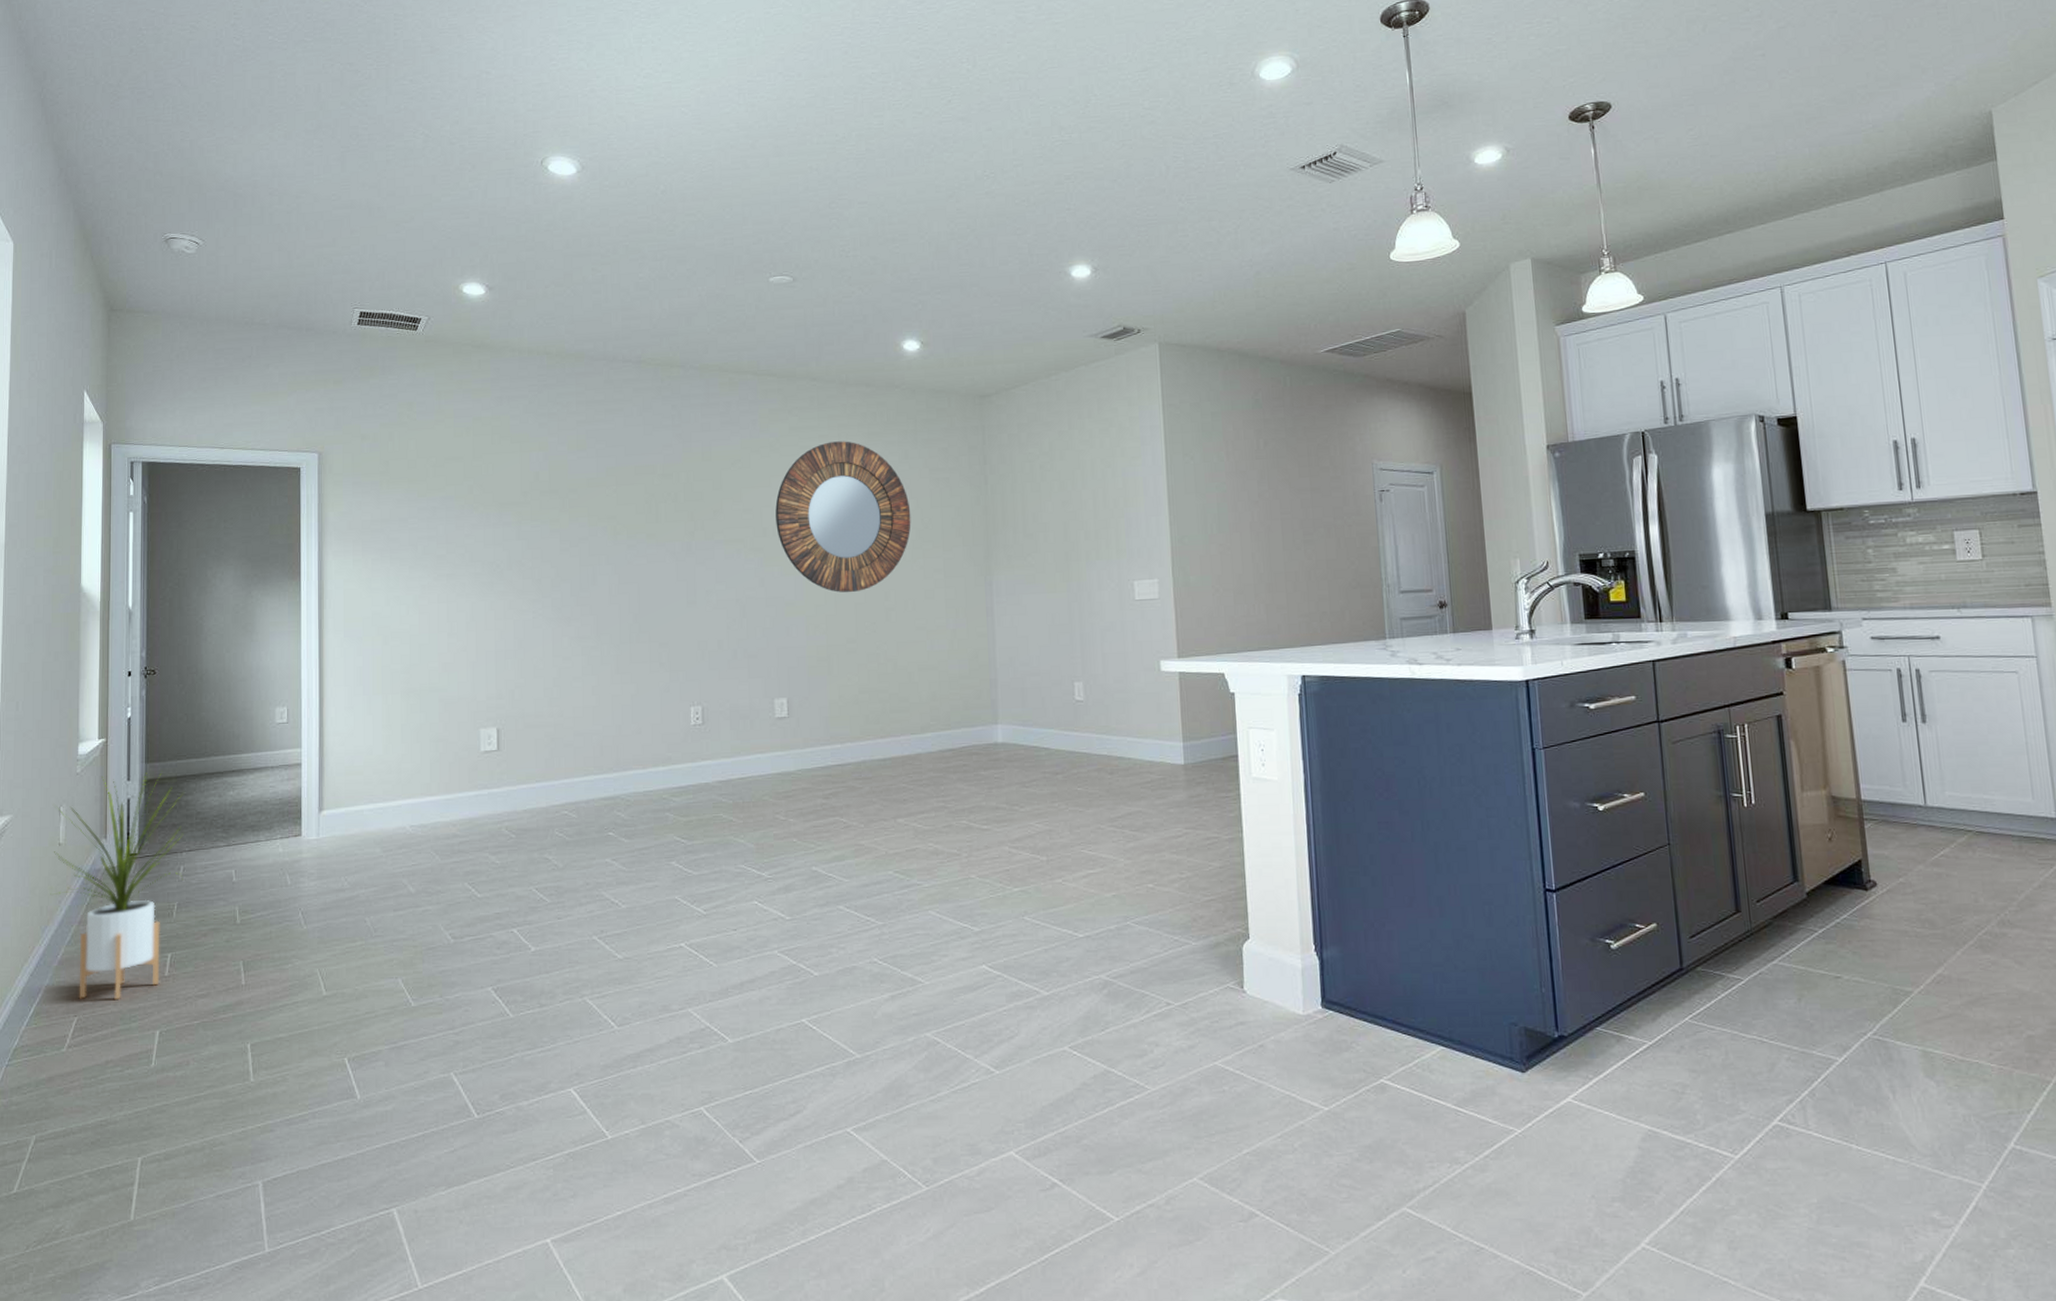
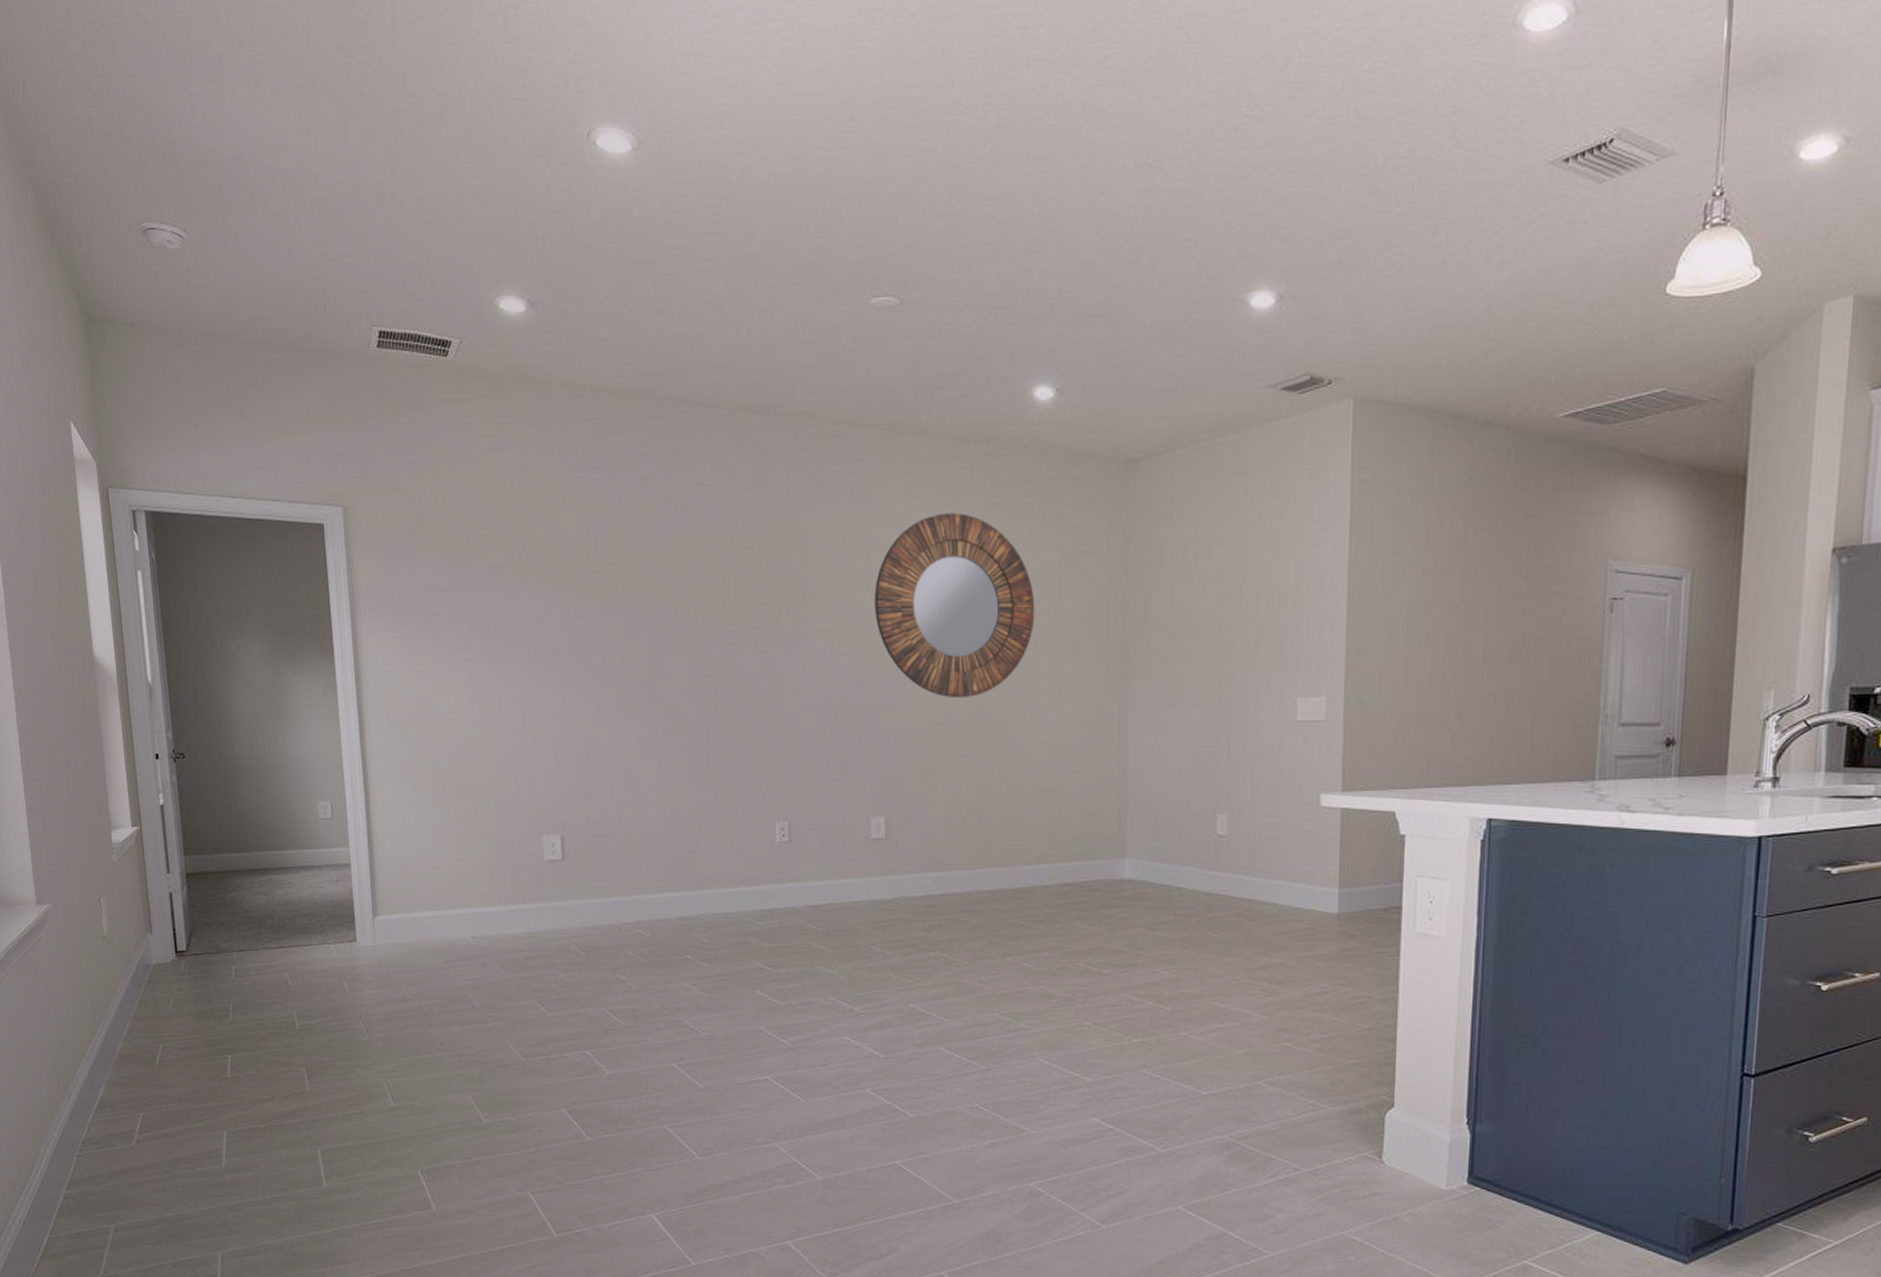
house plant: present [50,773,184,1001] -> none [93,866,237,1099]

